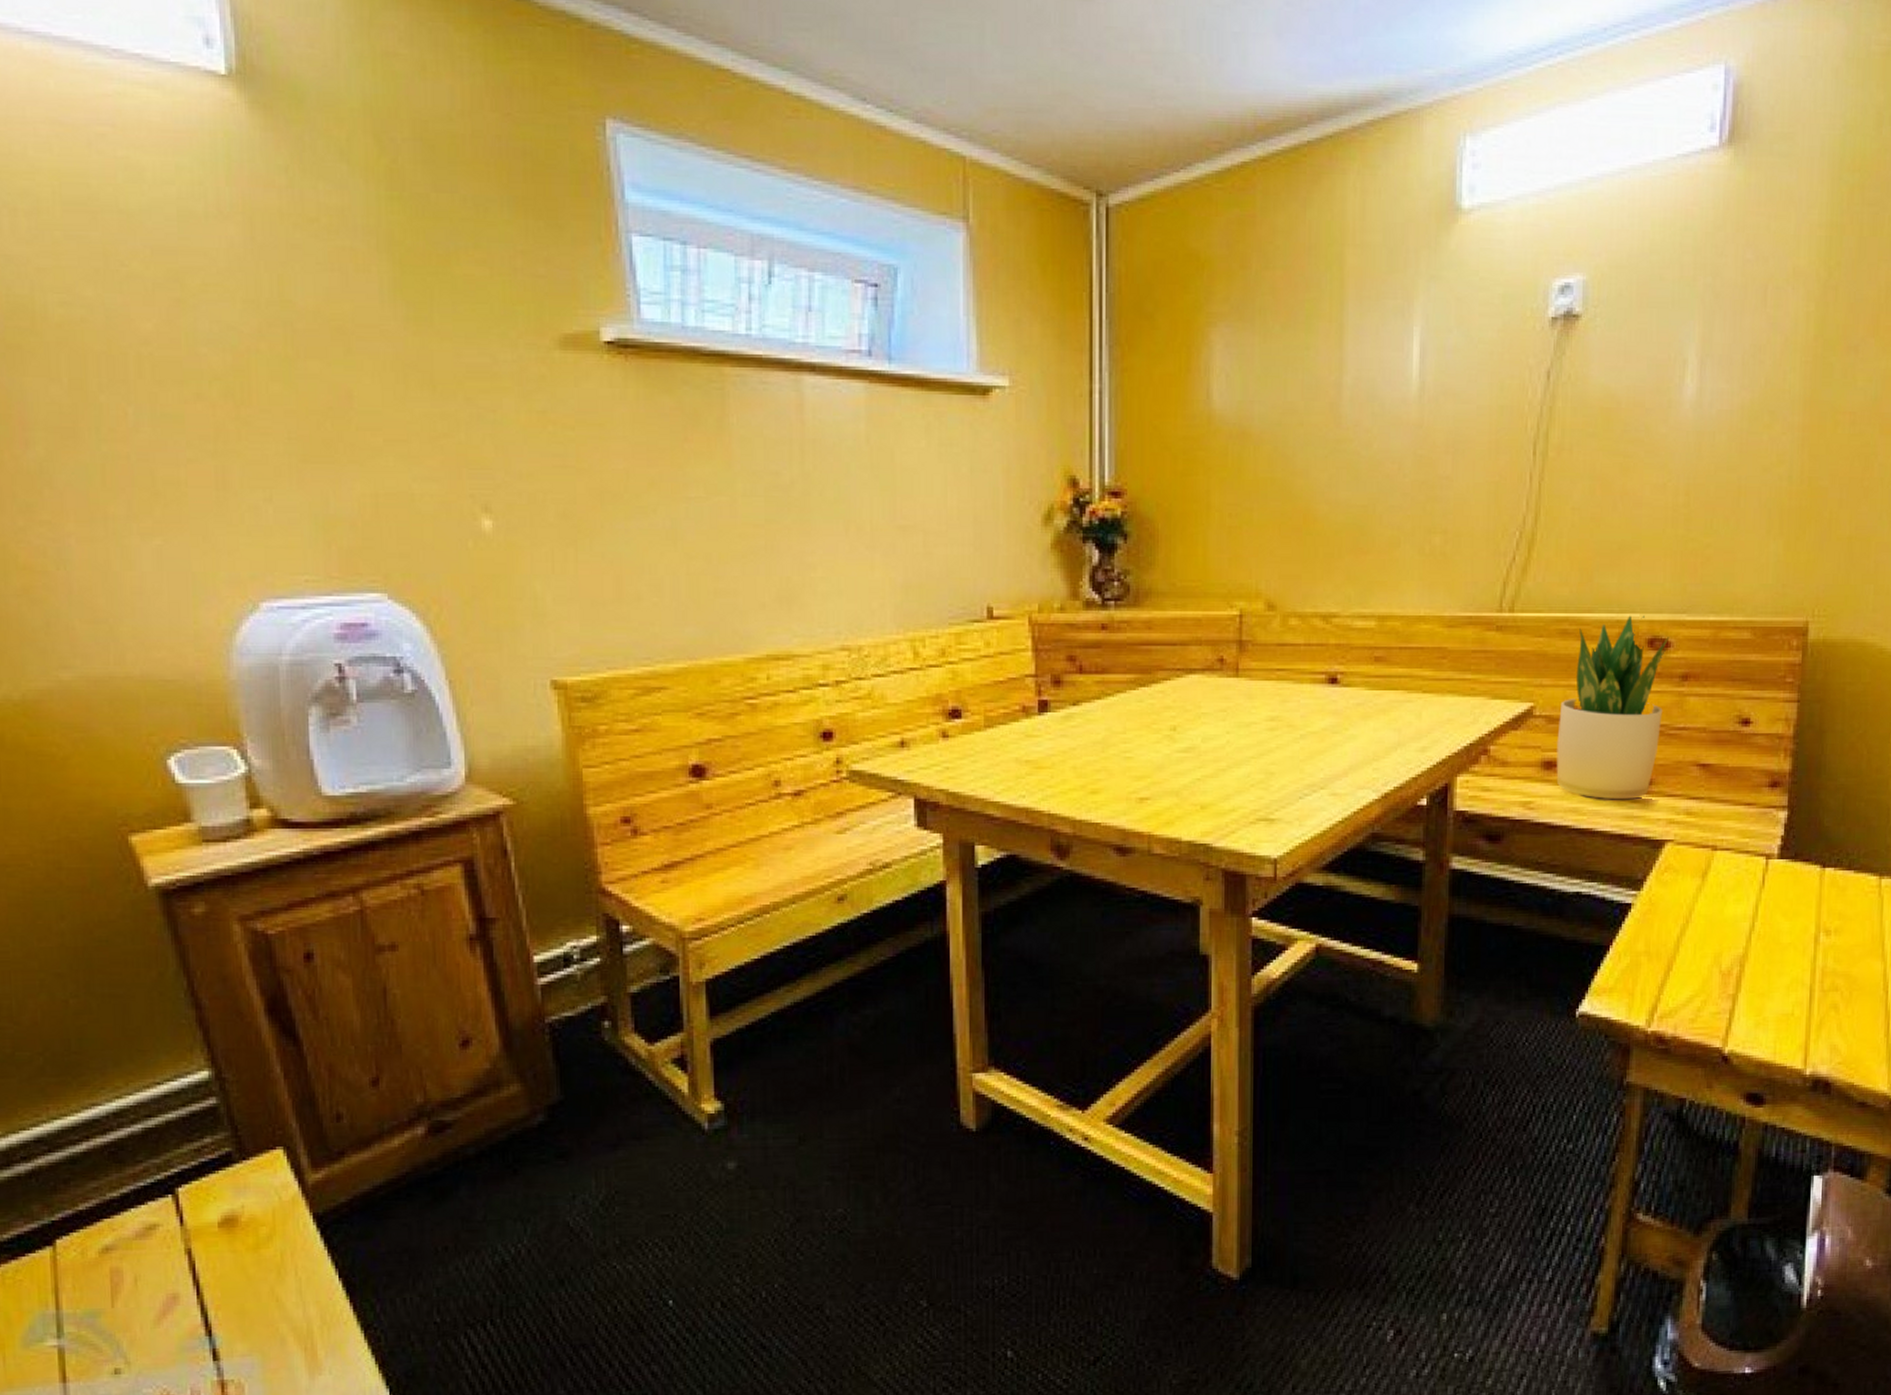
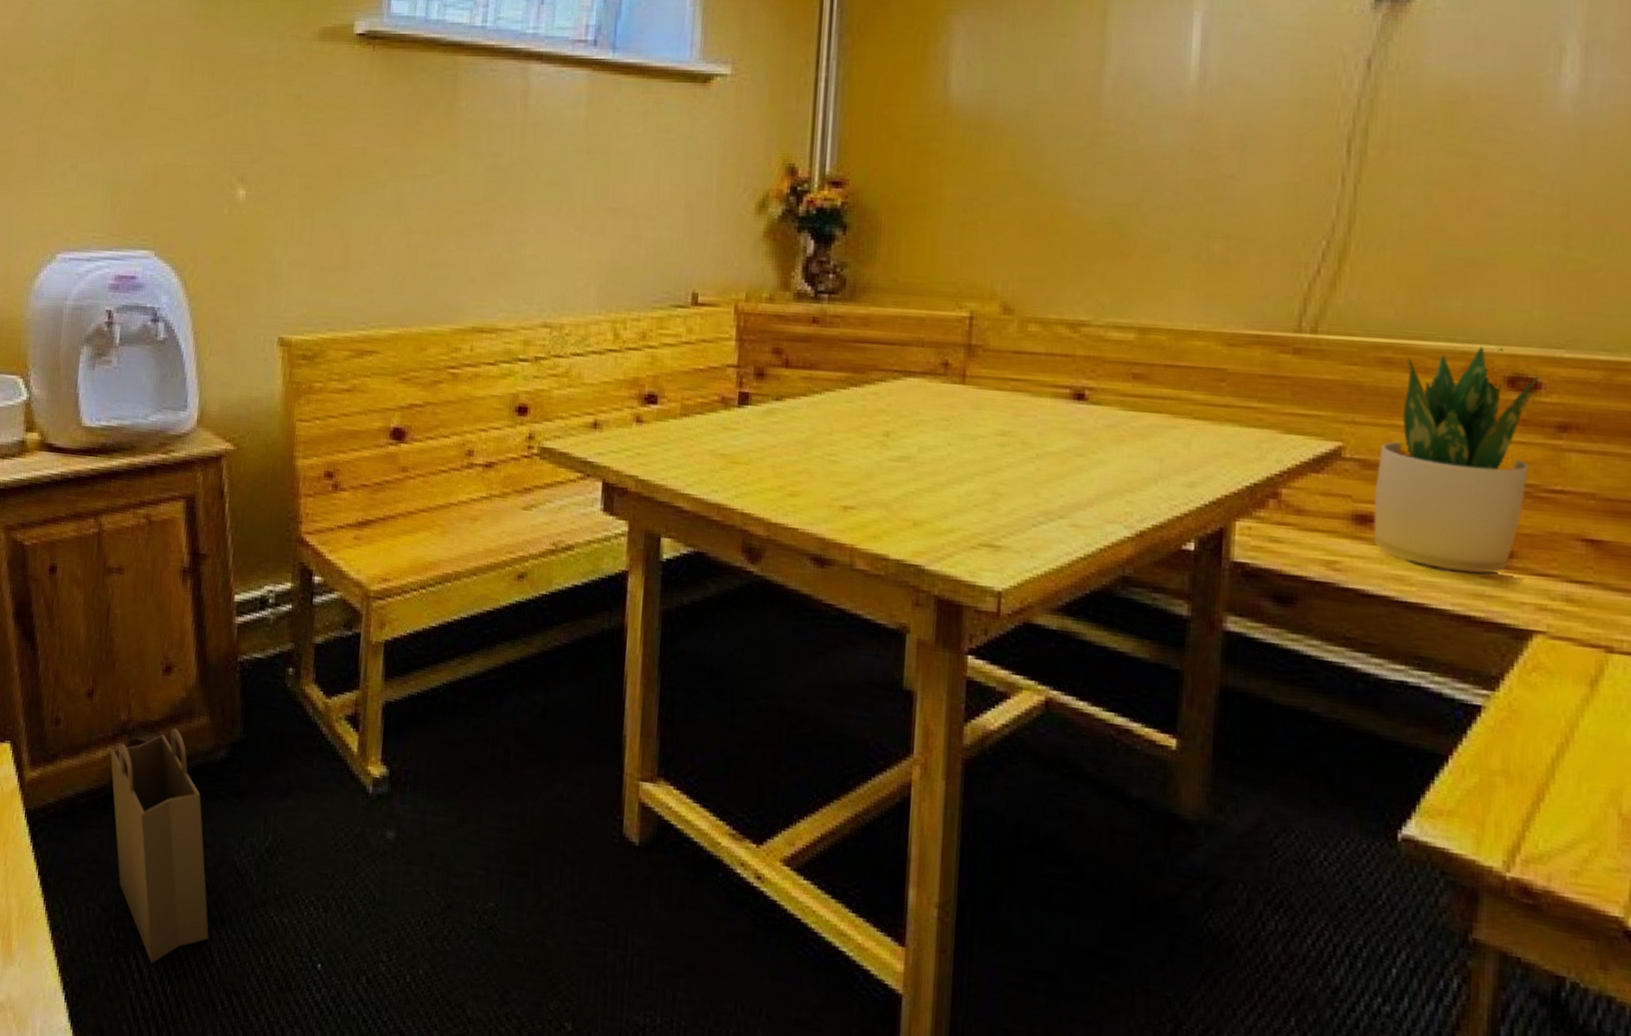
shopping bag: none [407,1101,547,1338] -> present [110,728,209,964]

